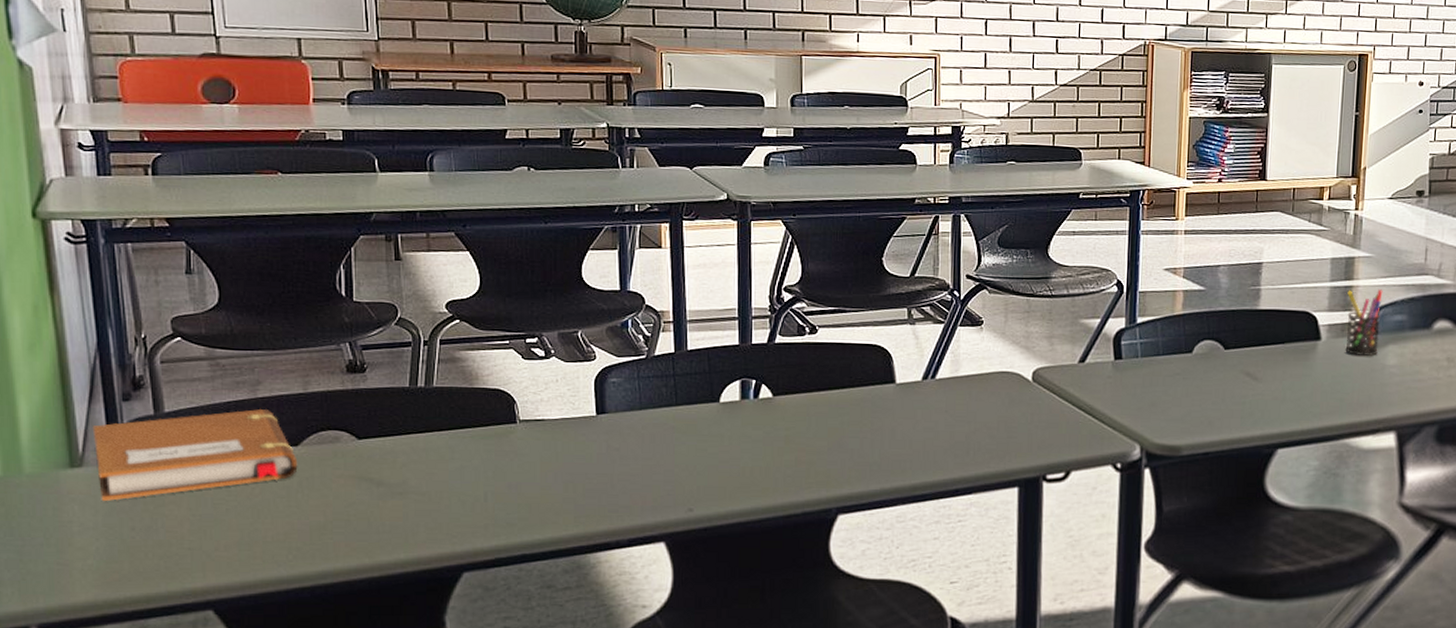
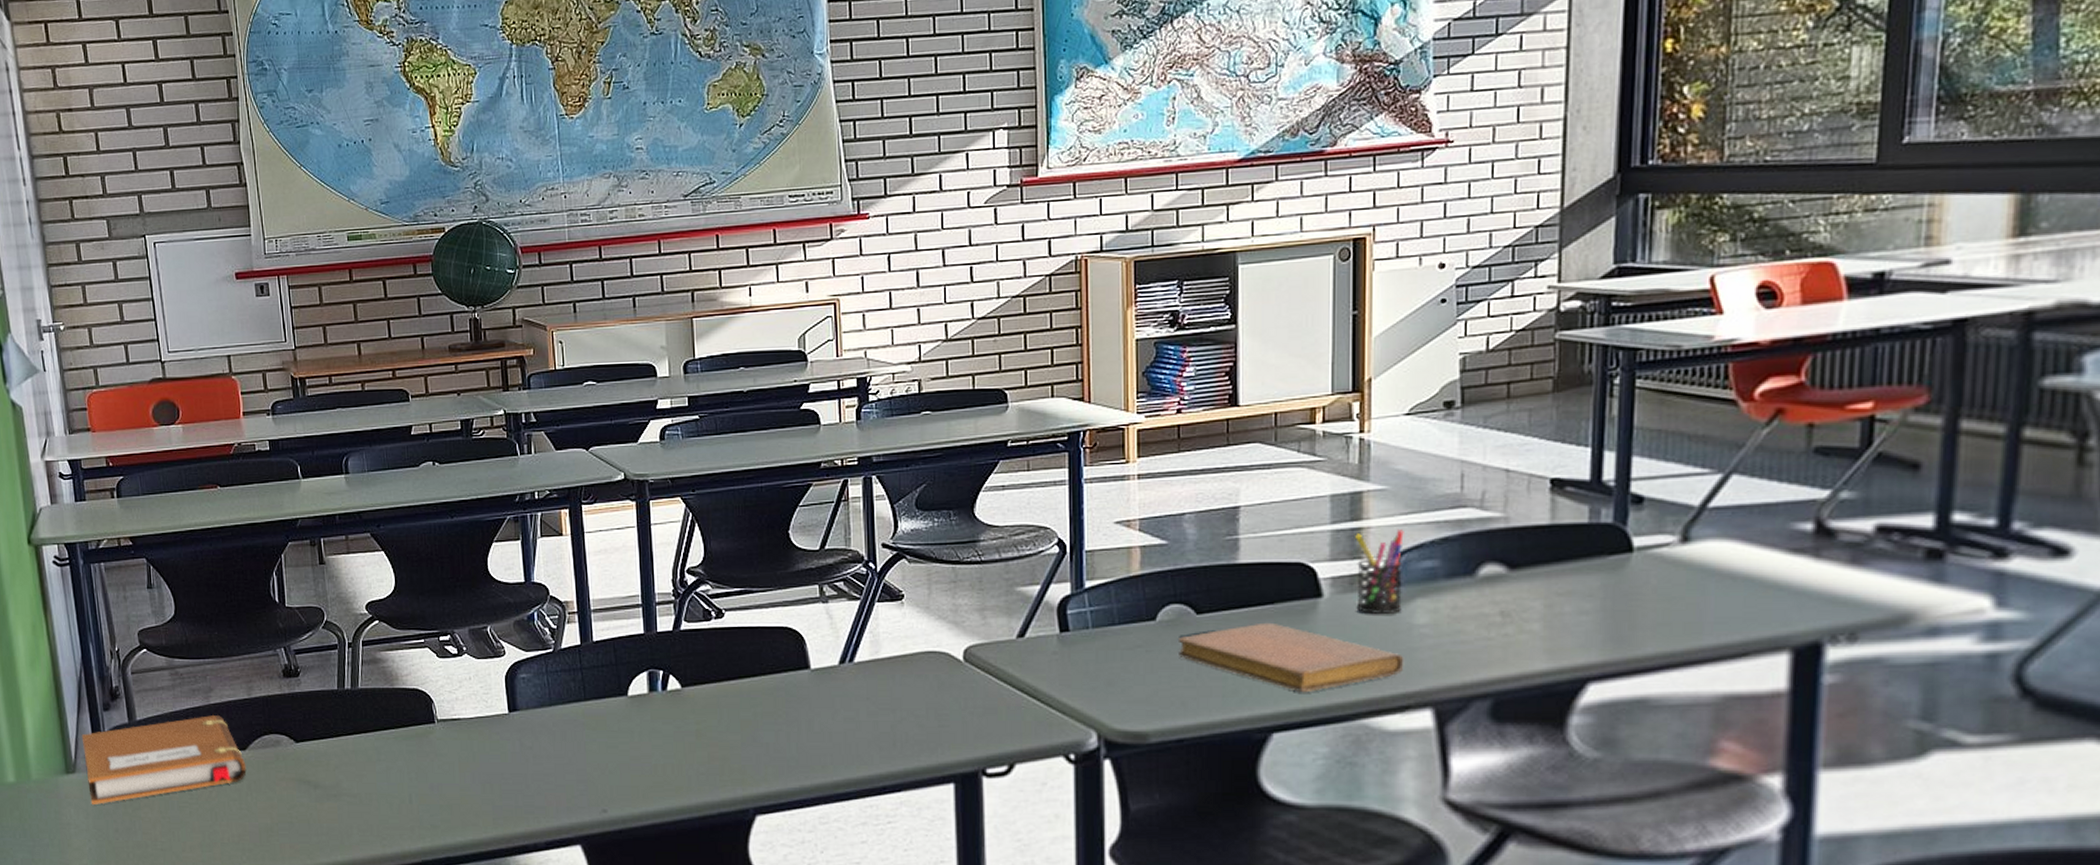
notebook: none [1208,358,1378,417] -> present [1177,622,1404,693]

